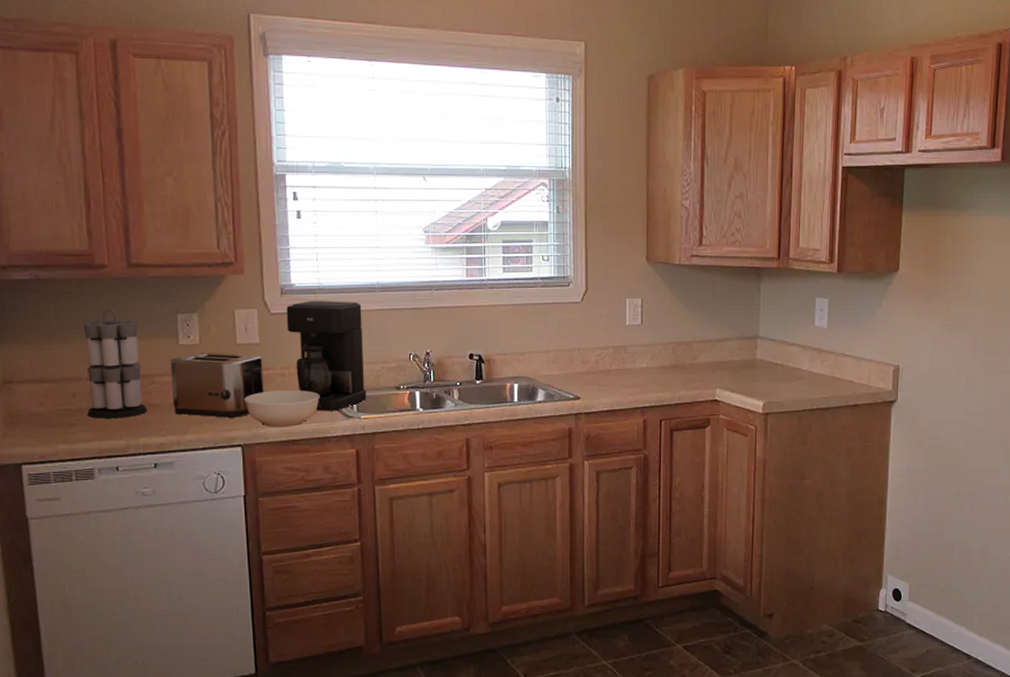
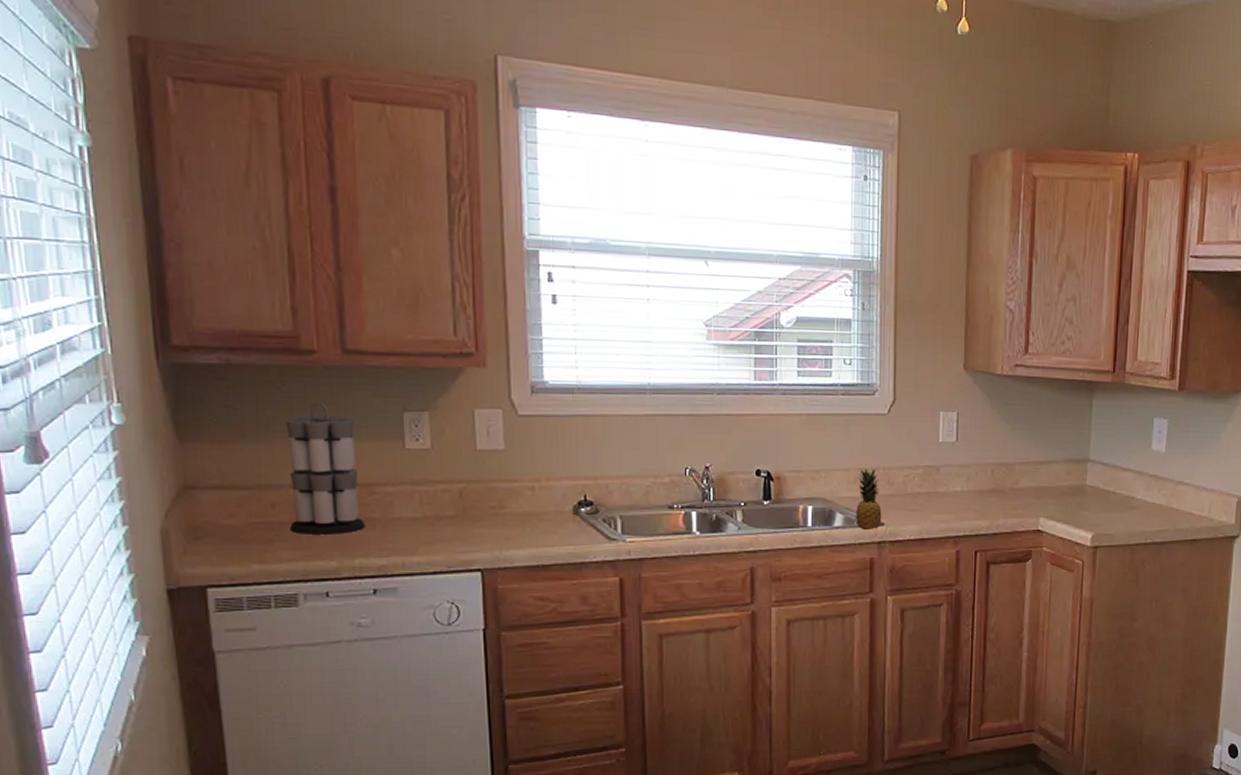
toaster: present [170,352,265,418] -> none [394,458,511,537]
bowl: present [243,390,320,427] -> none [484,506,577,550]
coffee maker: present [286,300,367,411] -> none [537,401,633,532]
fruit: none [556,350,578,404] -> present [856,468,882,531]

